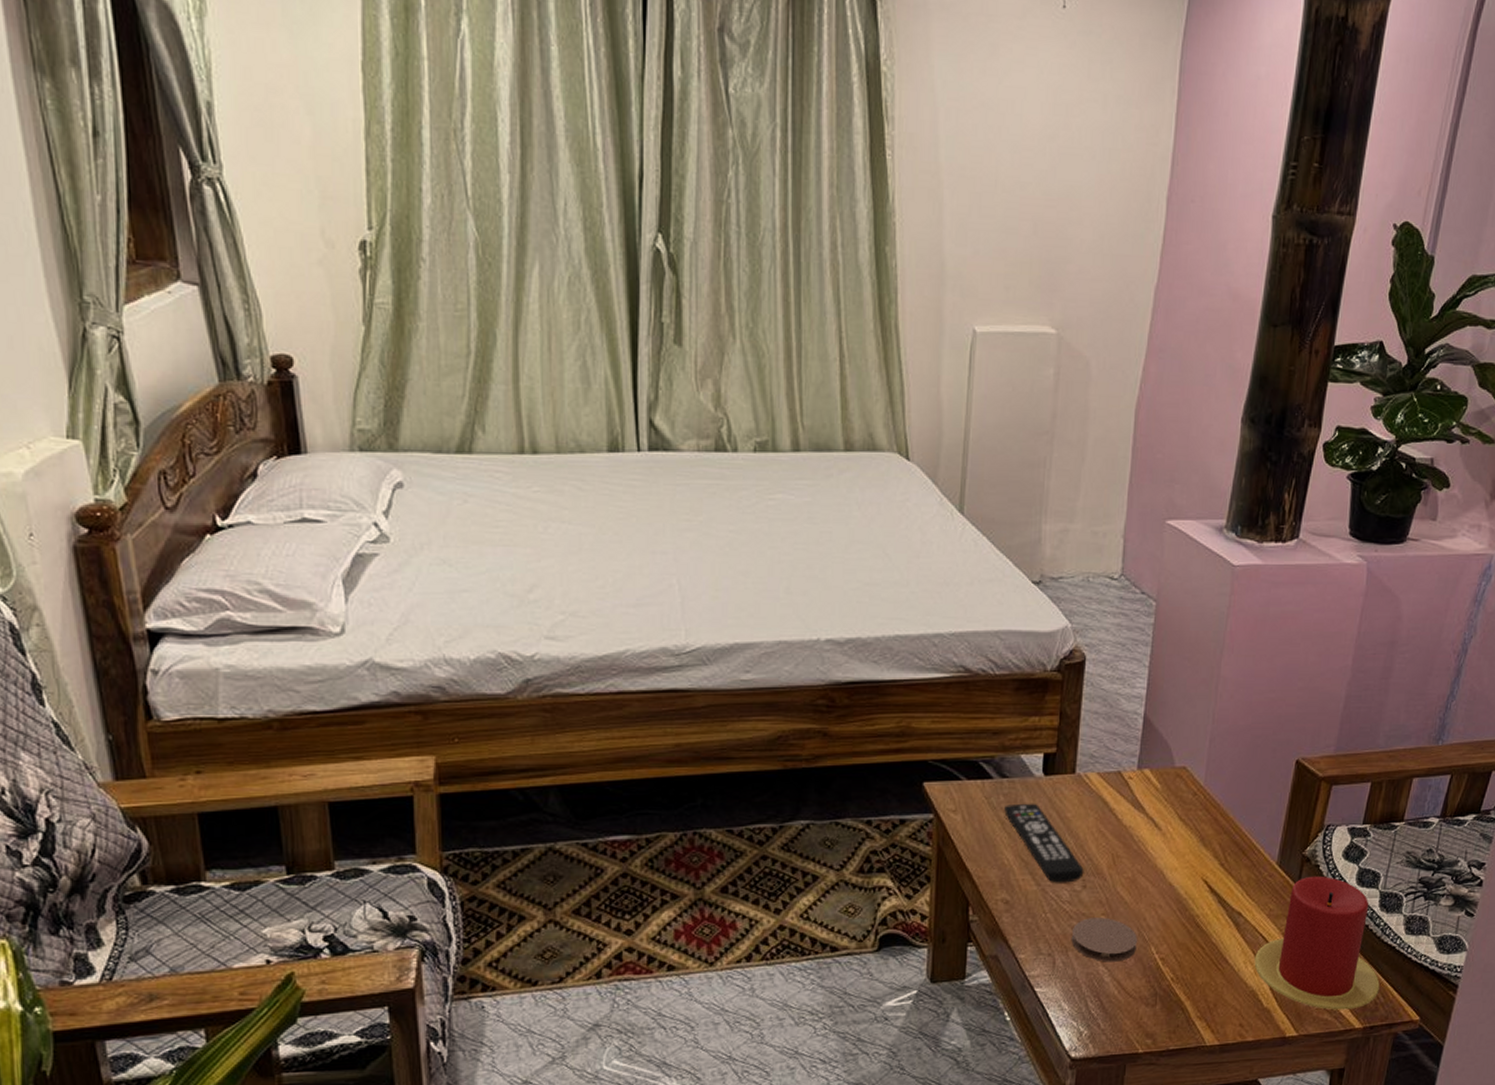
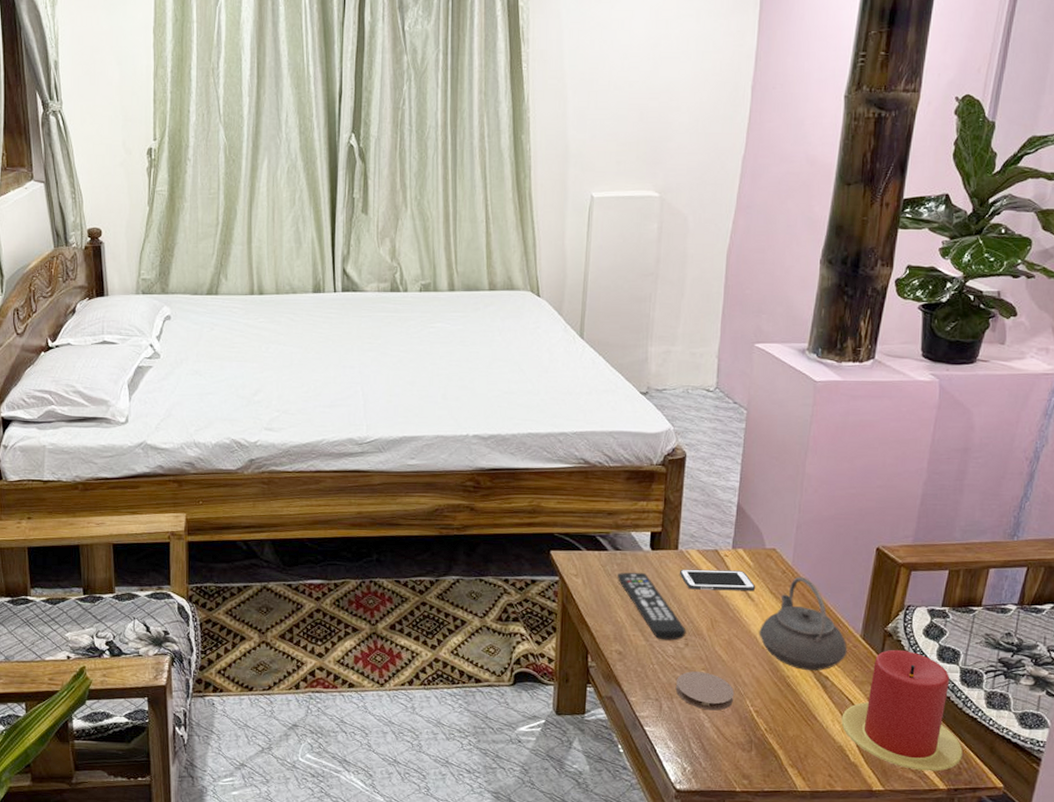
cell phone: none [1077,795,1164,821] -> present [680,569,756,592]
teapot: none [1166,798,1263,907] -> present [759,576,848,670]

